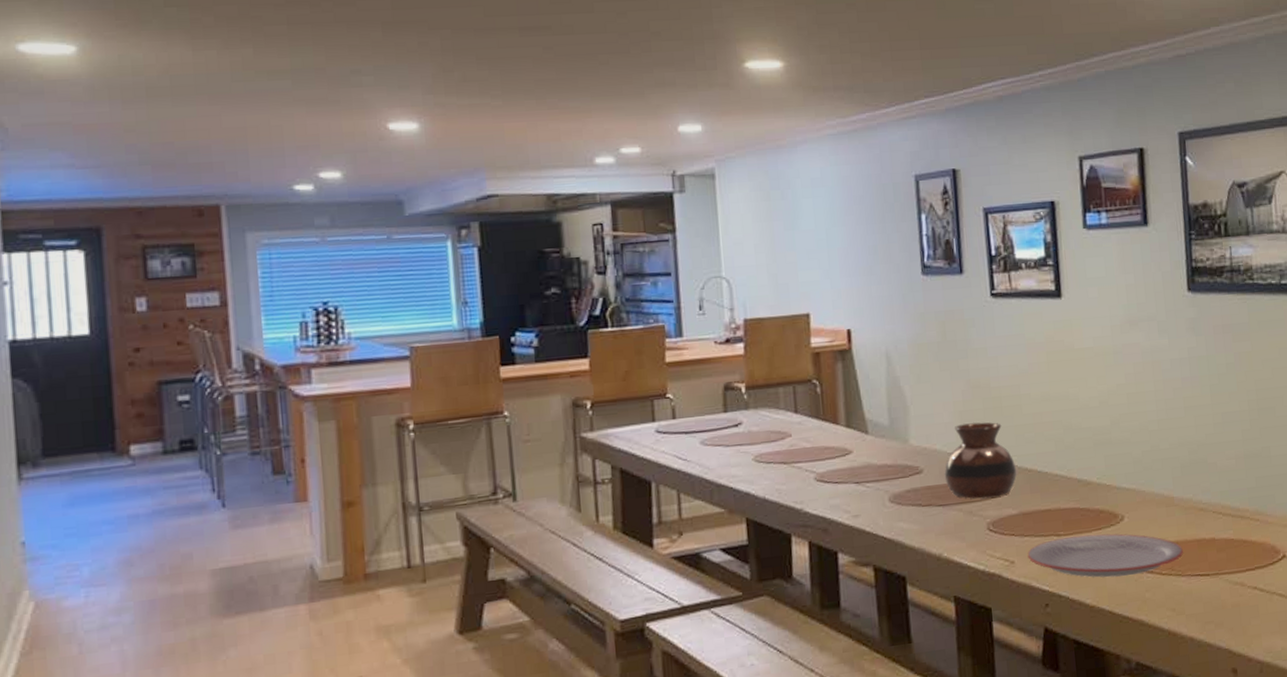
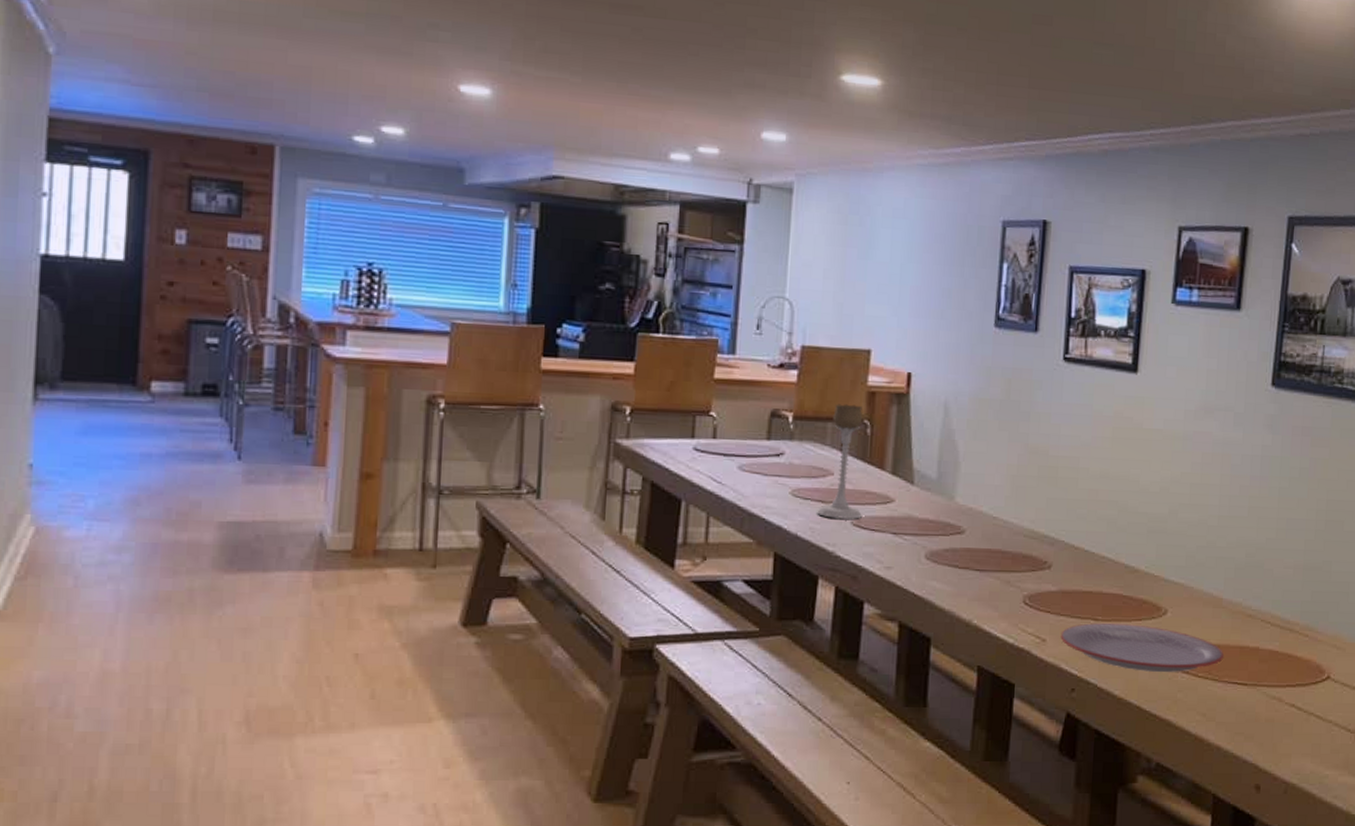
candle holder: none [781,367,825,478] -> present [817,404,863,519]
vase: present [944,422,1017,499] -> none [986,489,1063,570]

